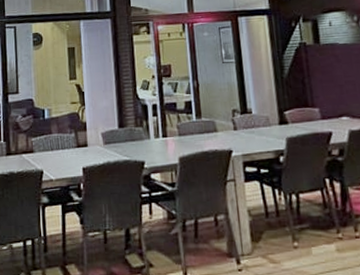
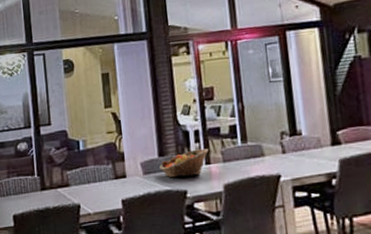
fruit basket: none [119,122,165,149] -> present [159,148,208,178]

